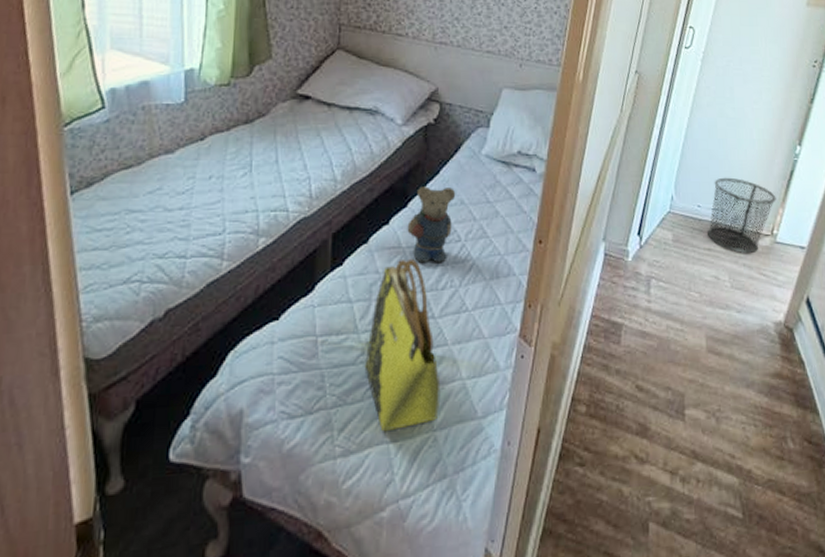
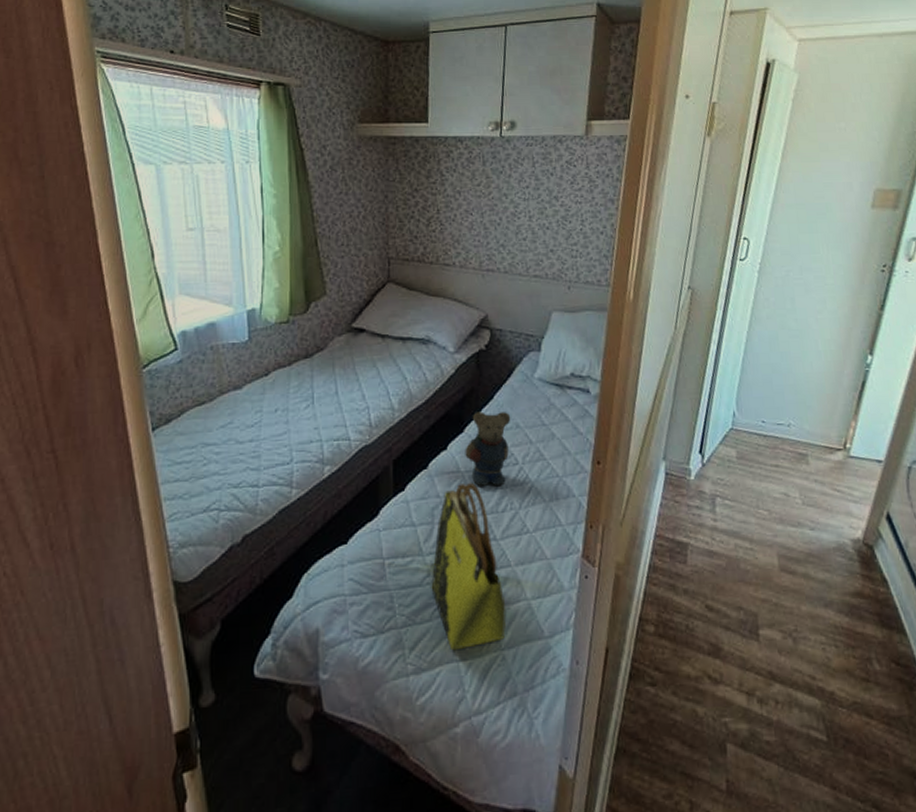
waste bin: present [708,177,777,254] -> none [774,391,848,470]

